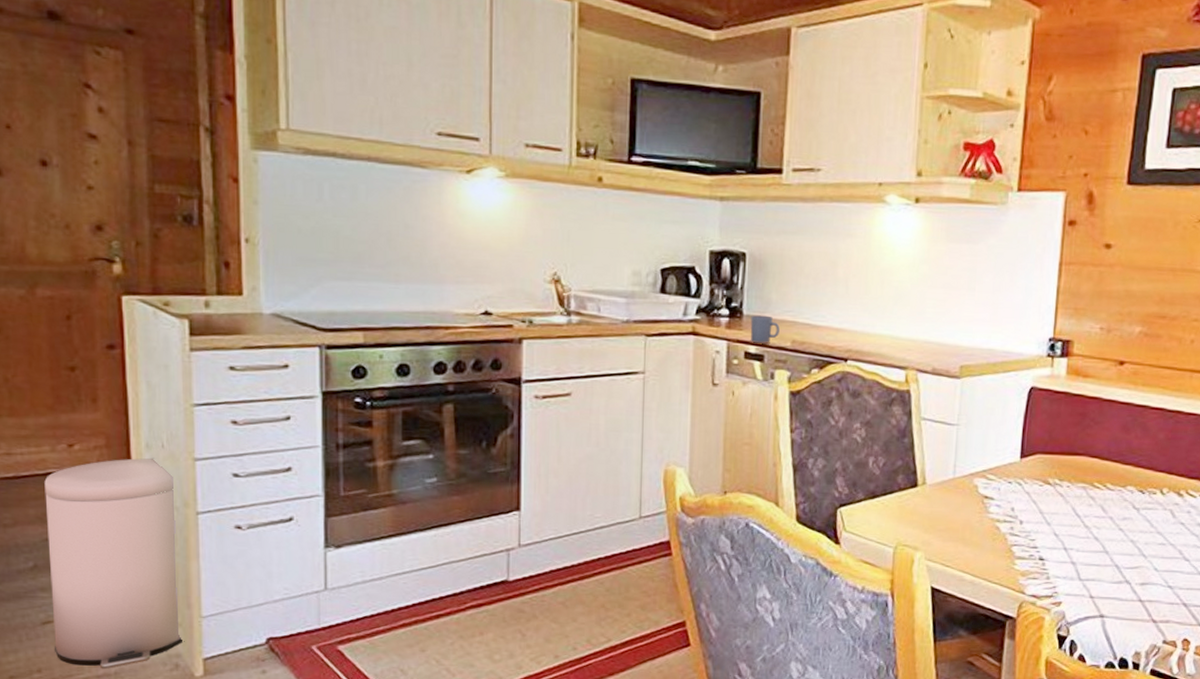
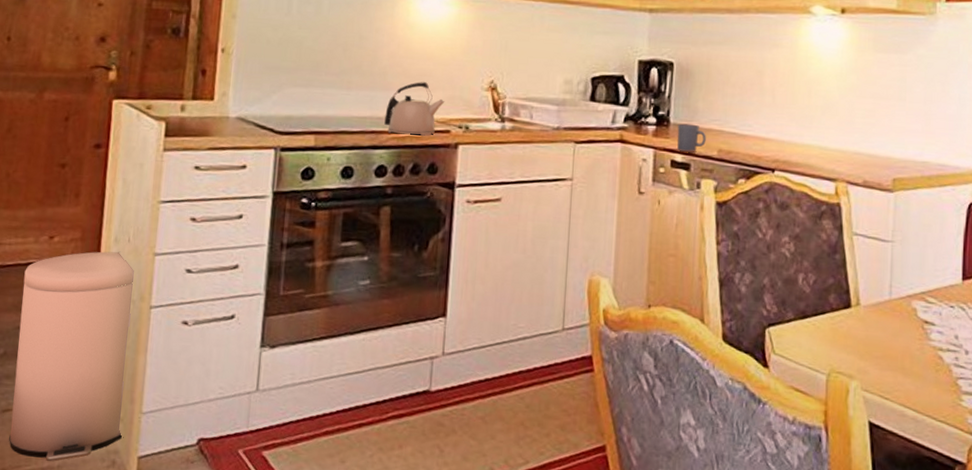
kettle: none [440,274,505,332] -> present [384,82,445,137]

